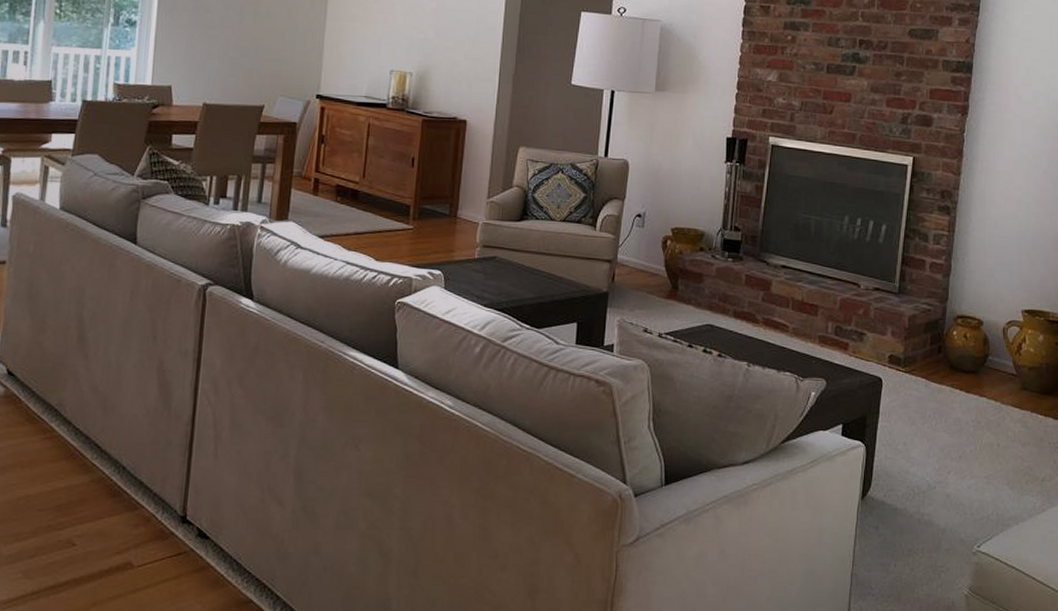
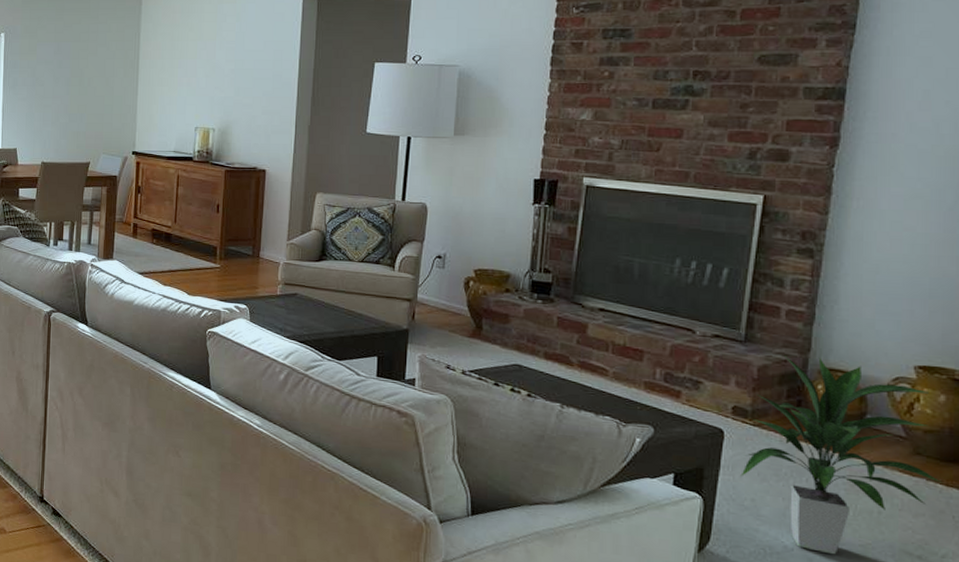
indoor plant: none [895,305,1042,489] -> present [740,355,943,555]

